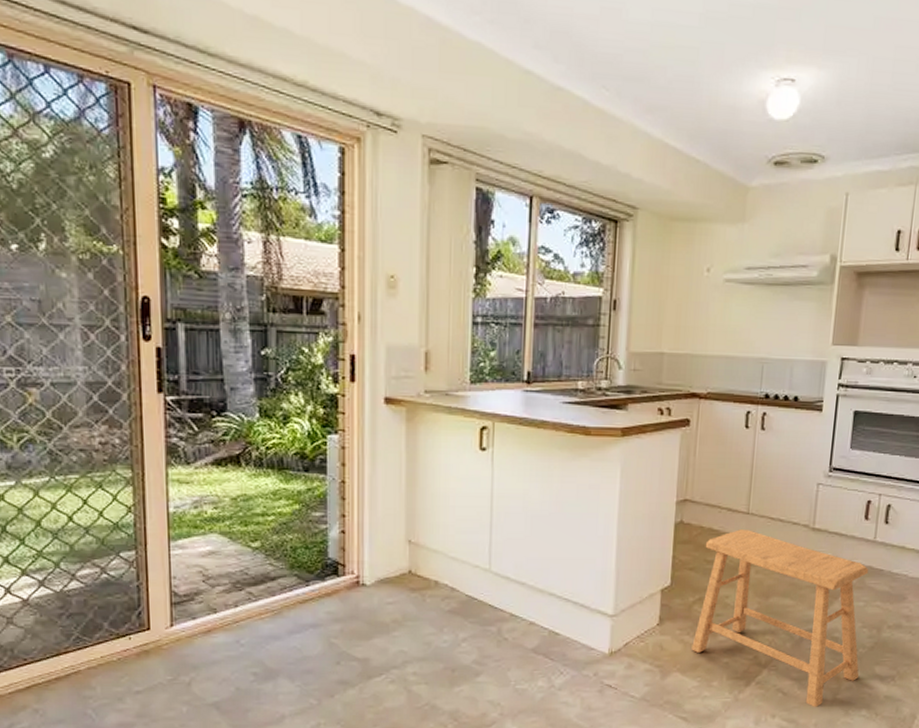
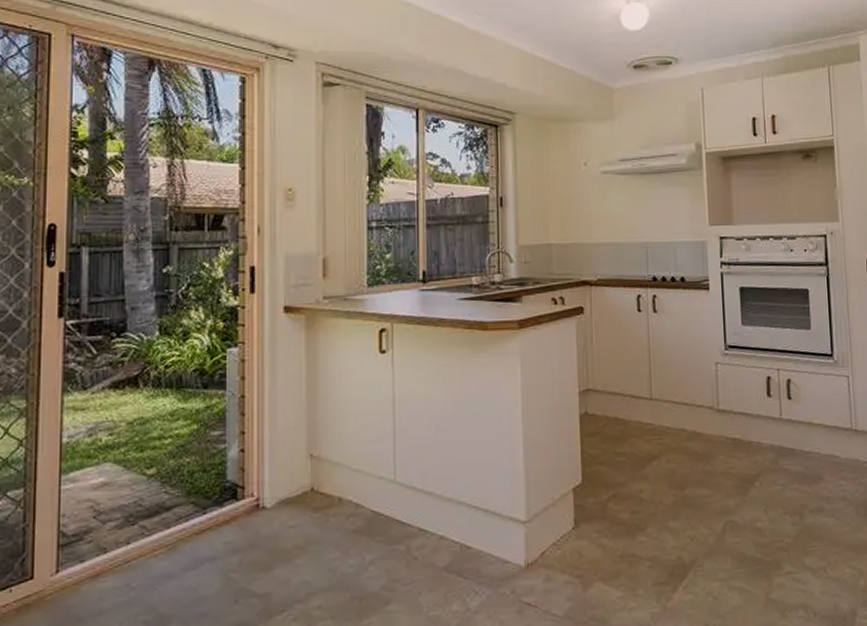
stool: present [691,529,869,707] -> none [611,416,790,611]

